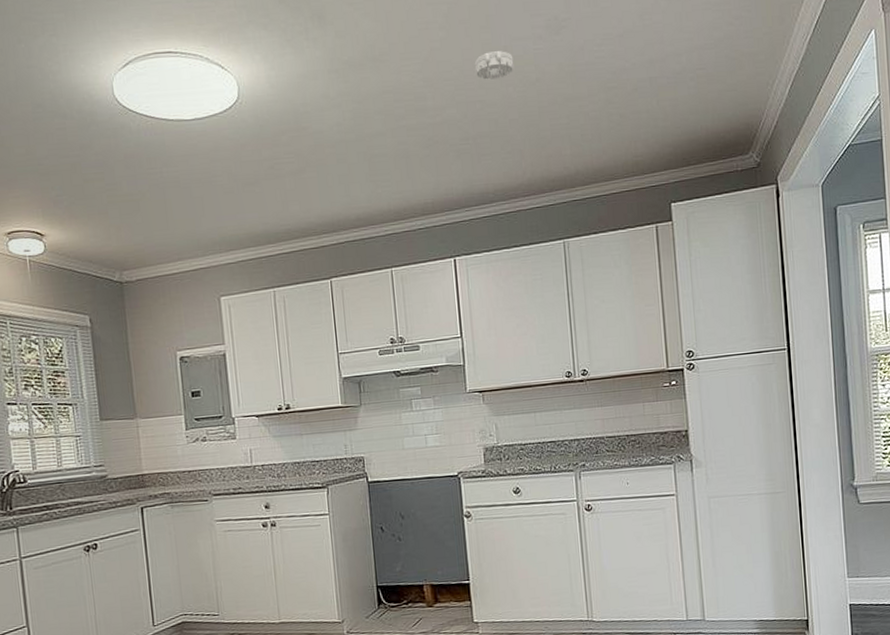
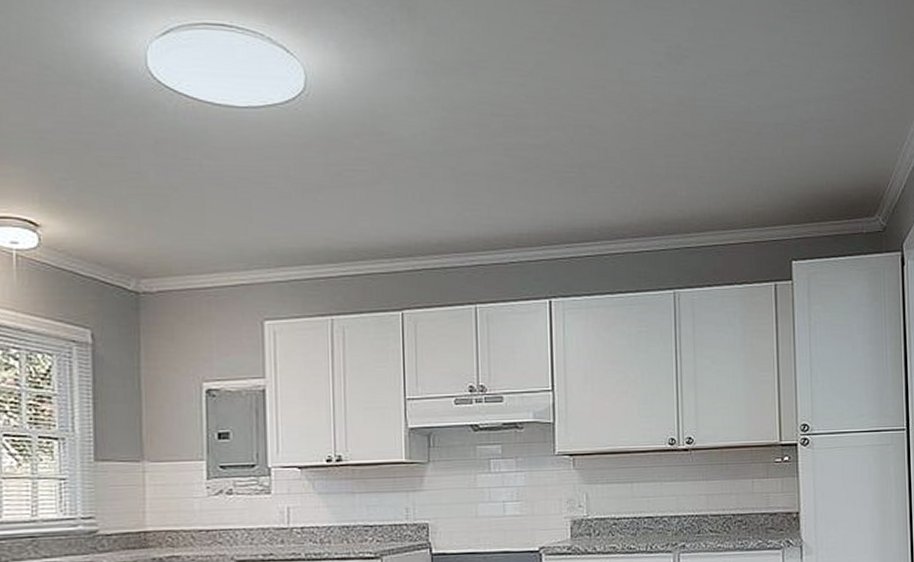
smoke detector: present [474,51,514,80] -> none [585,73,630,104]

